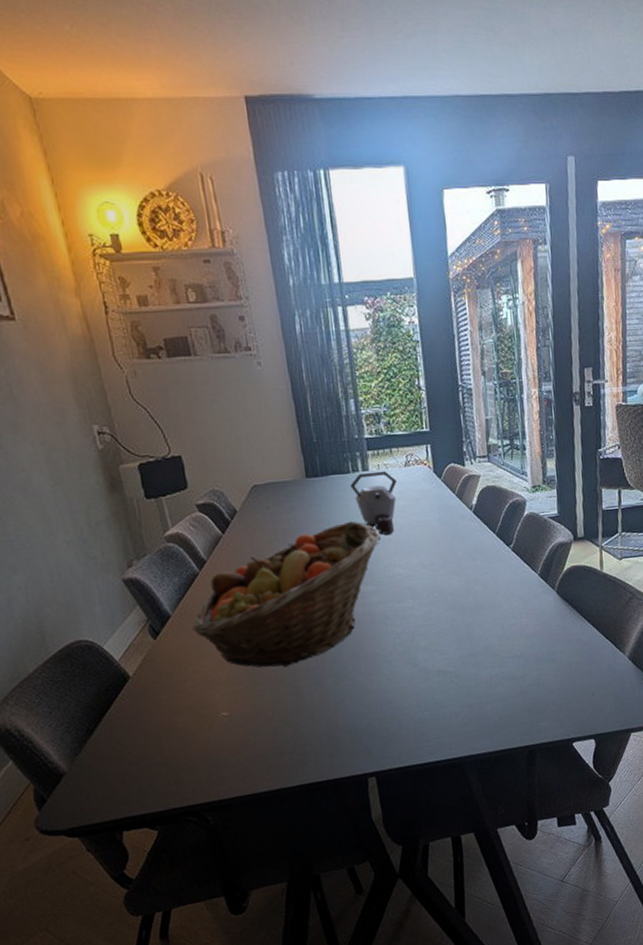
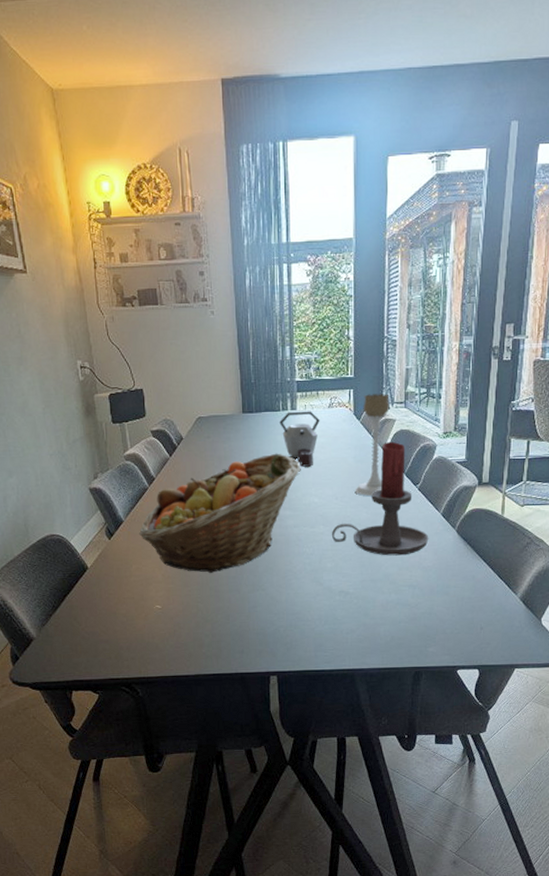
candle holder: none [422,499,529,626] -> present [331,441,429,556]
candle holder: none [443,447,473,562] -> present [355,393,390,497]

